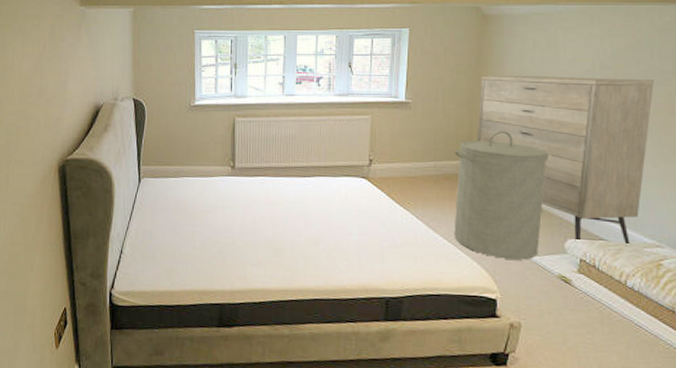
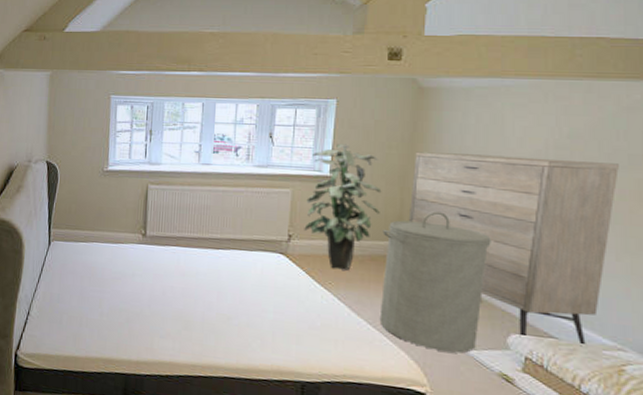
indoor plant: none [383,70,453,190] -> present [304,143,382,271]

